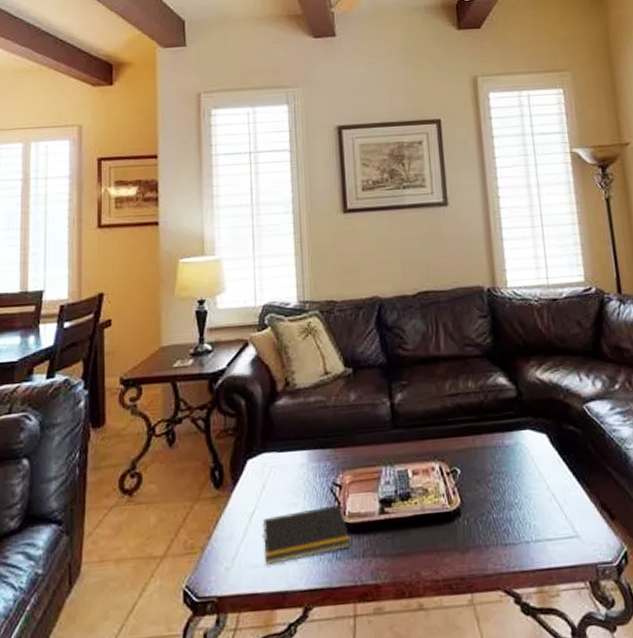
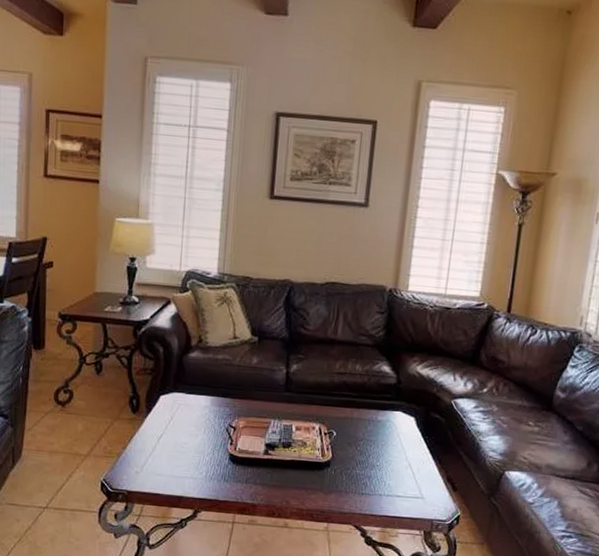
notepad: present [262,504,351,565] -> none [167,441,238,476]

